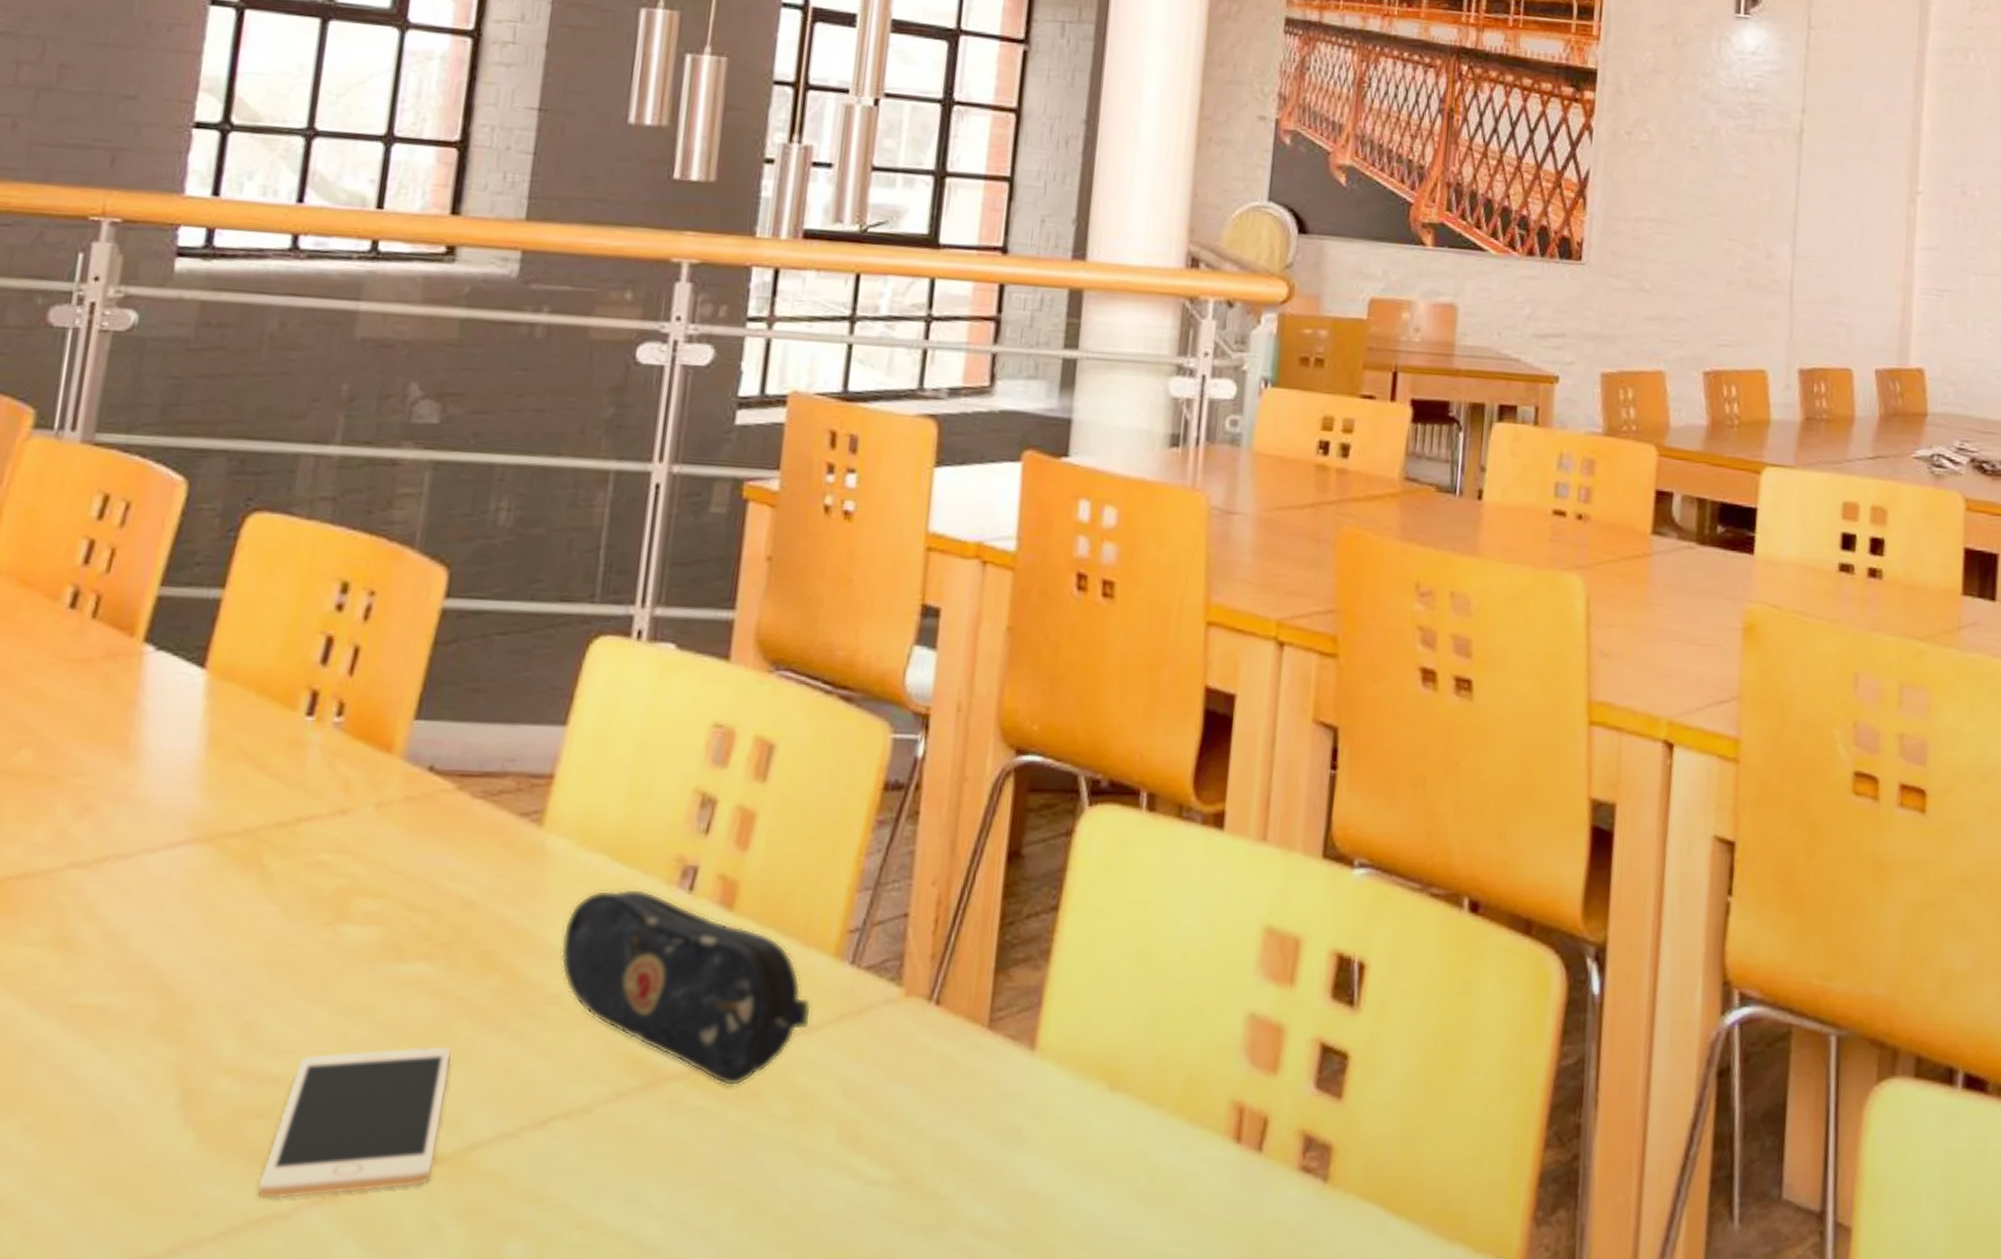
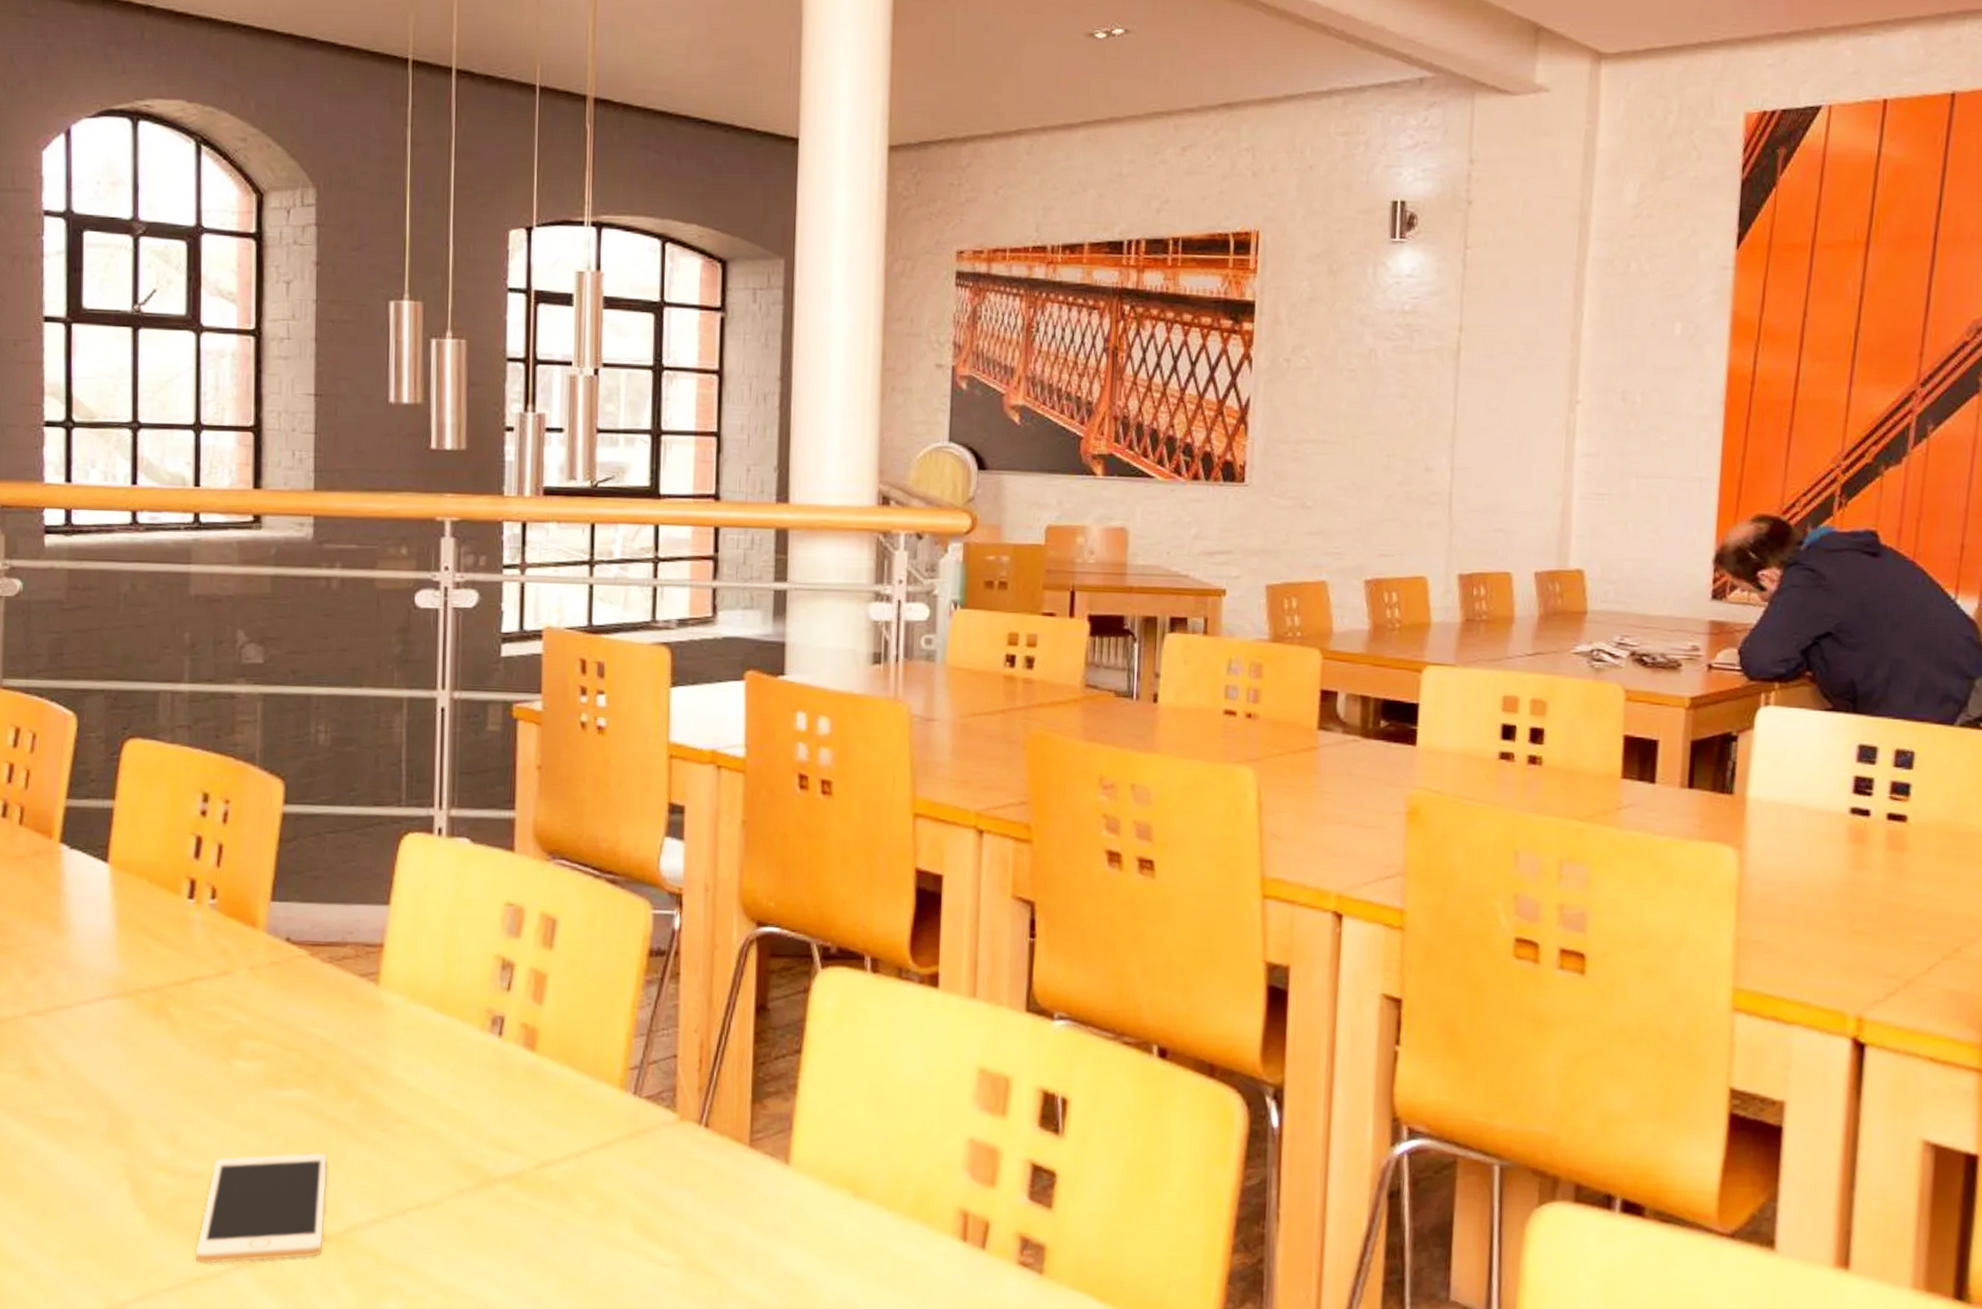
pencil case: present [560,888,812,1087] -> none [403,1033,605,1188]

